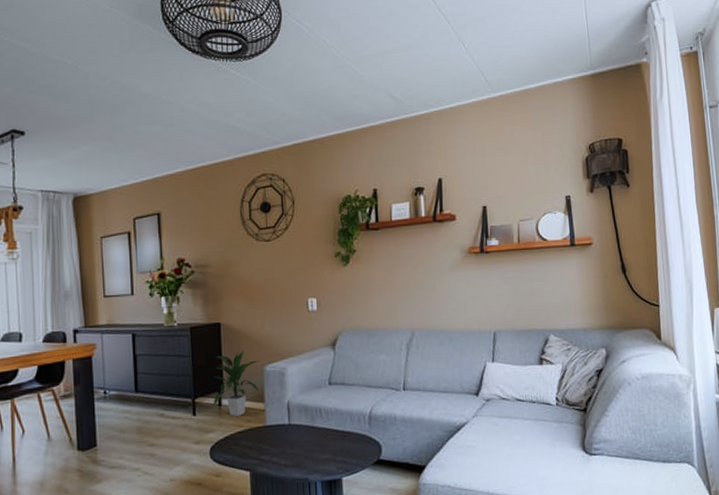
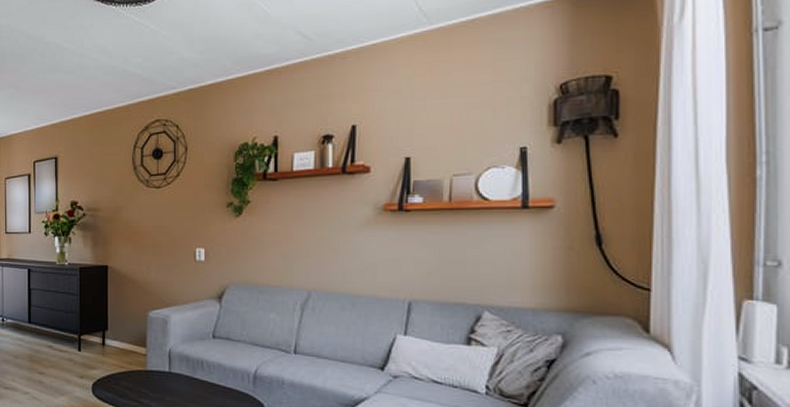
indoor plant: present [213,351,260,416] -> none [98,294,143,357]

